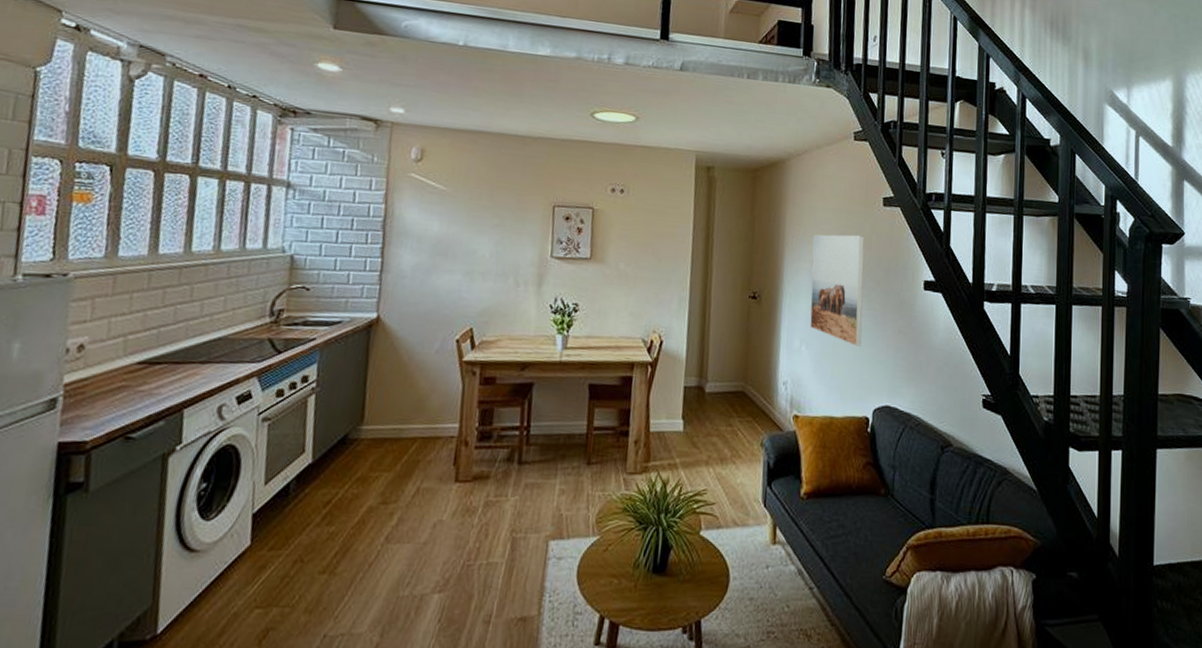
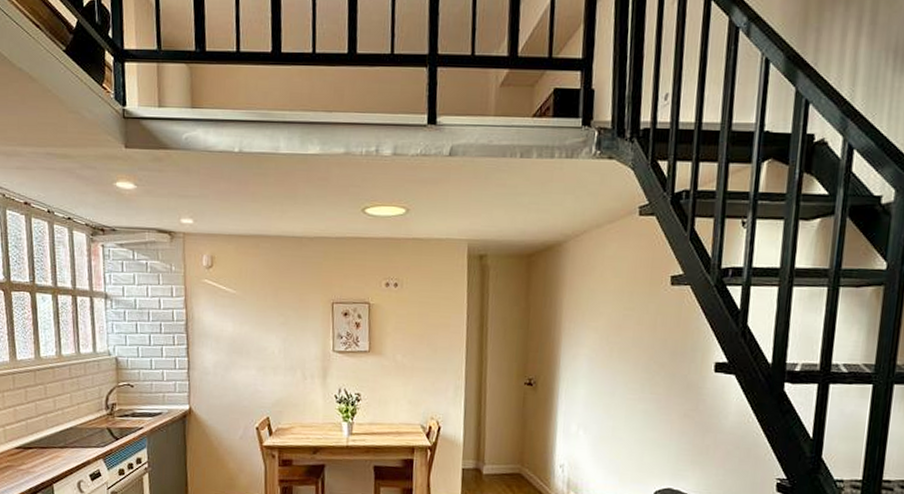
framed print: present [810,234,865,347] -> none [587,317,649,431]

